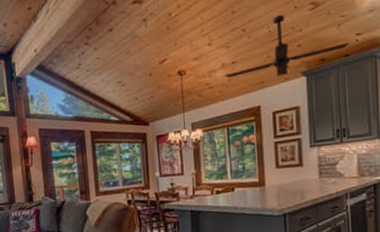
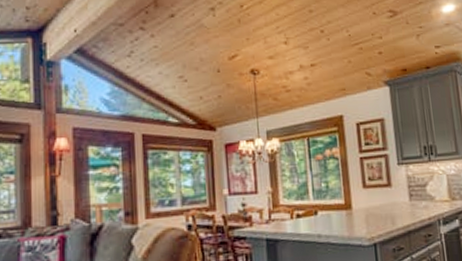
ceiling fan: present [225,15,349,78] -> none [304,20,429,84]

